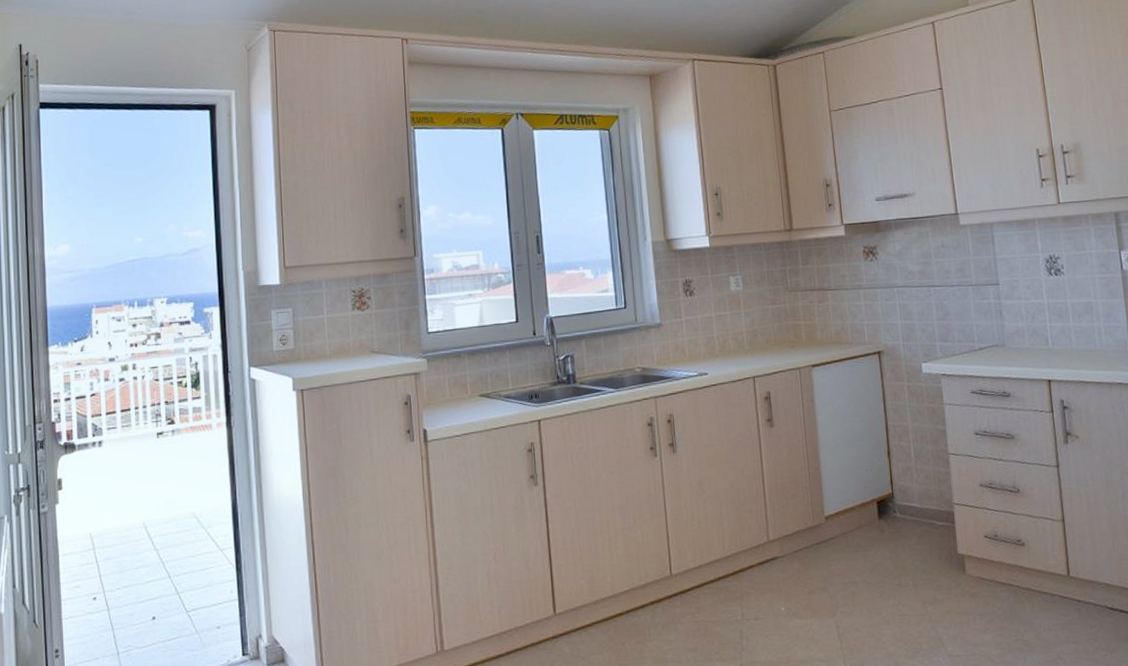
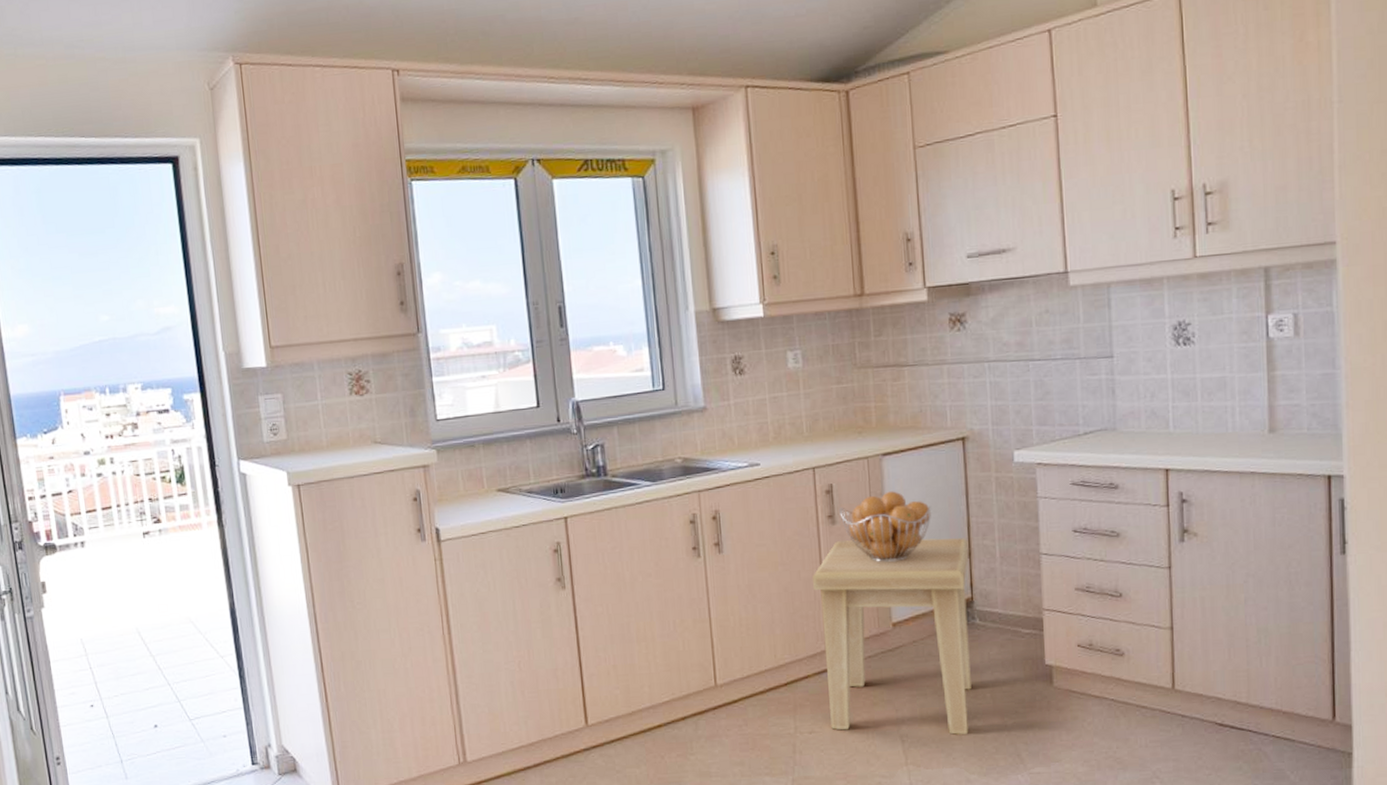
side table: none [755,439,896,621] -> present [813,538,971,735]
fruit basket: none [776,398,856,462] -> present [839,491,932,563]

